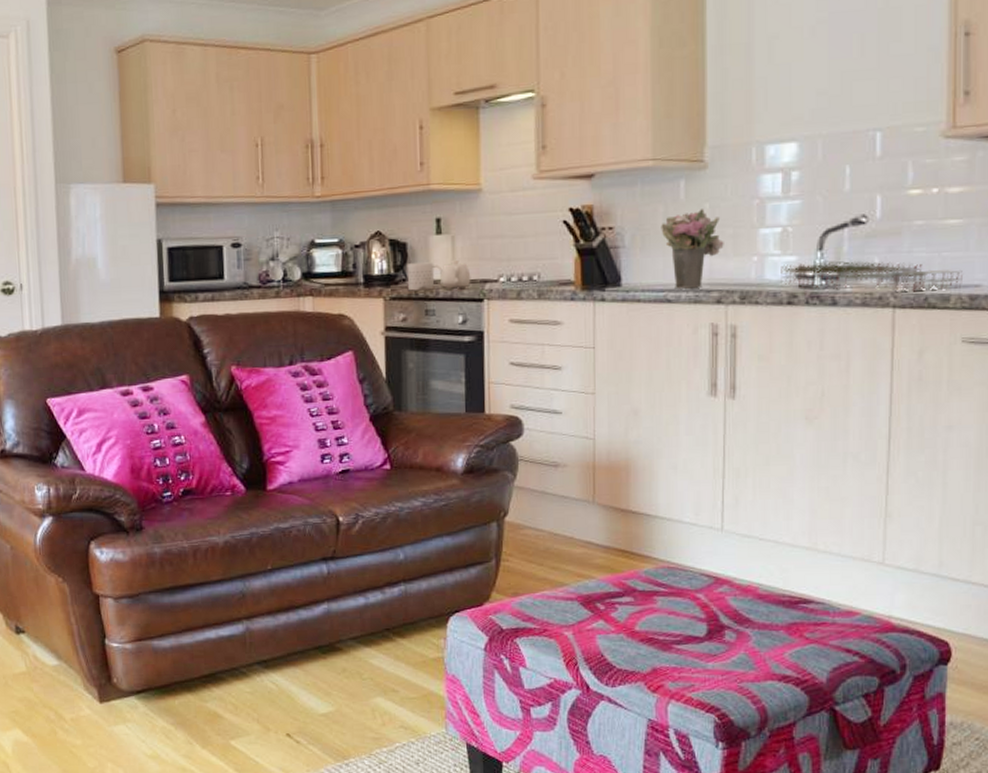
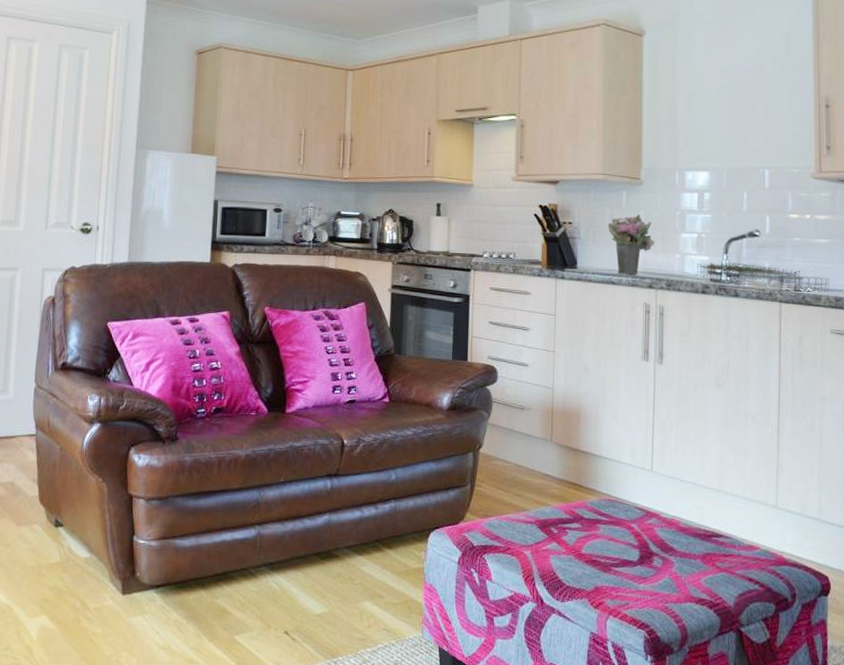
mug: present [406,262,443,291] -> none [411,237,440,259]
teapot: present [440,259,471,292] -> none [438,236,462,262]

